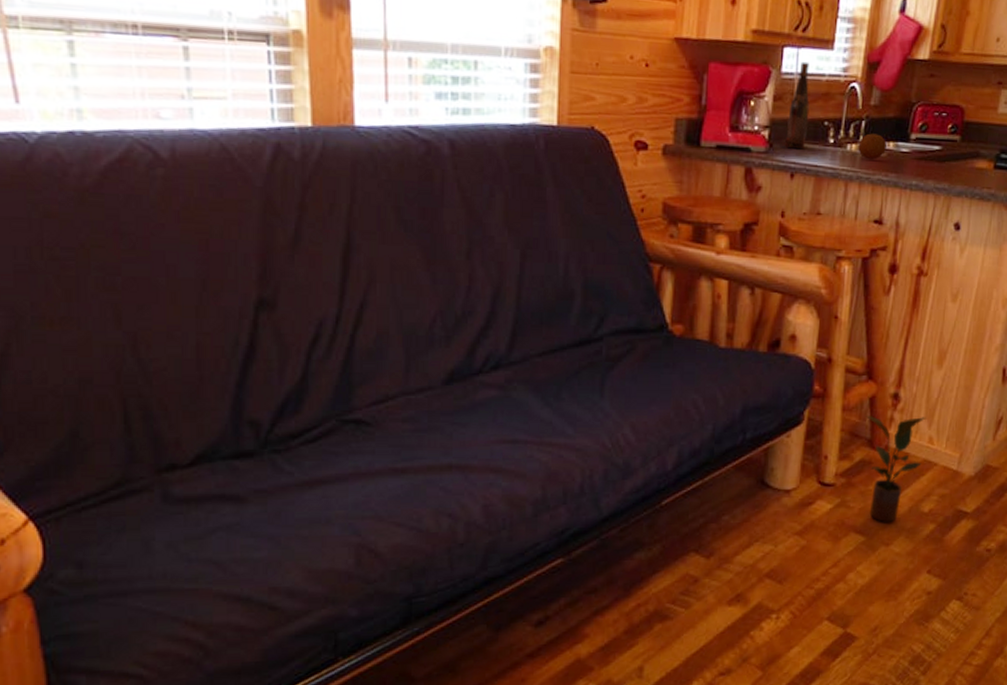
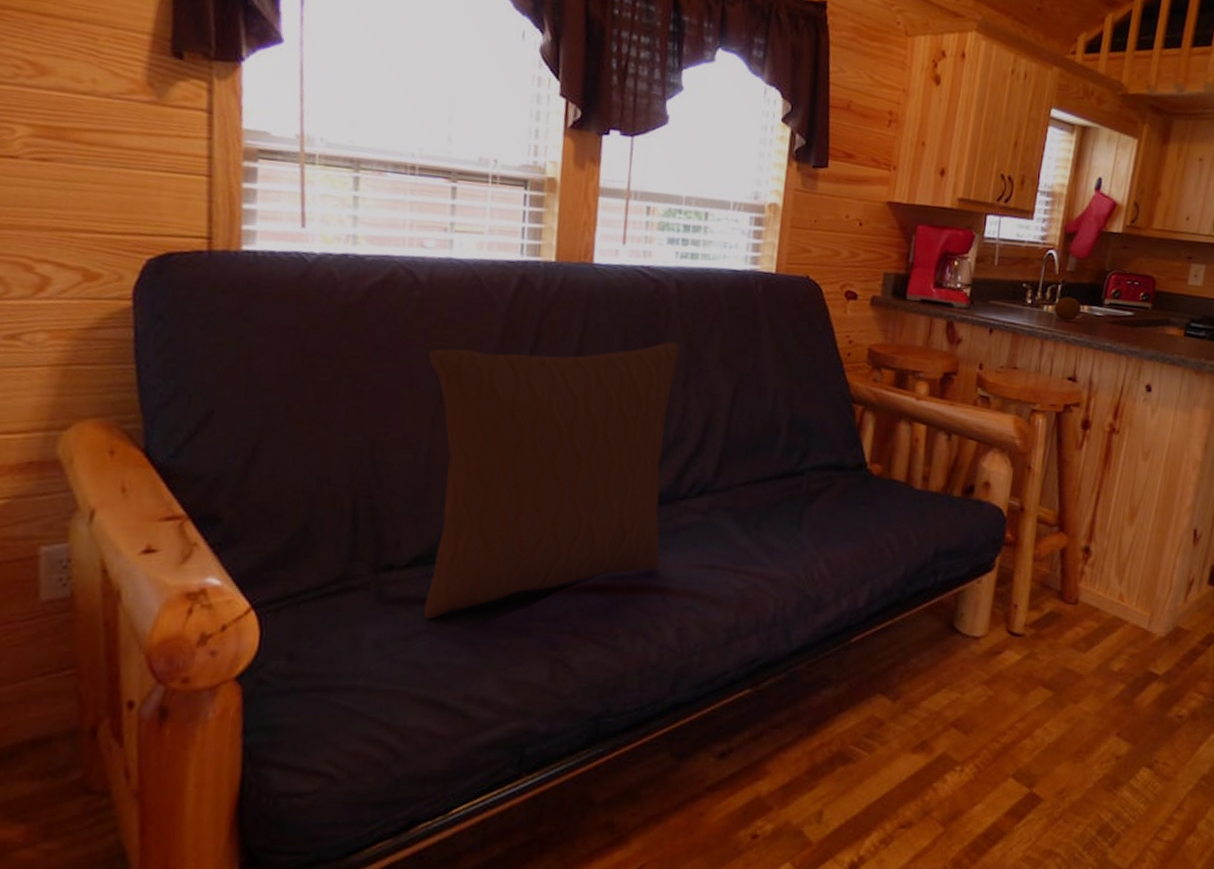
pillow: none [184,208,460,515] -> present [424,342,680,619]
wine bottle: present [785,61,810,150] -> none [985,228,1010,308]
potted plant: present [865,416,926,523] -> none [1056,567,1117,680]

